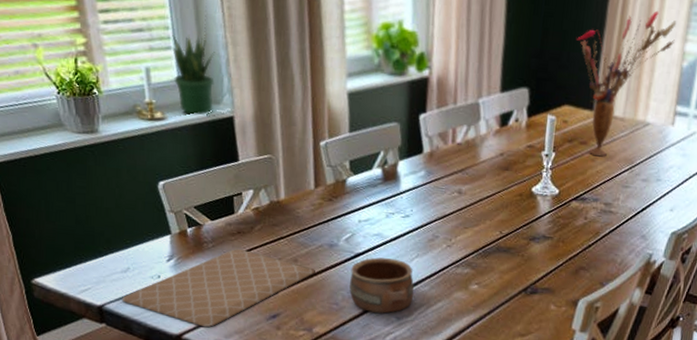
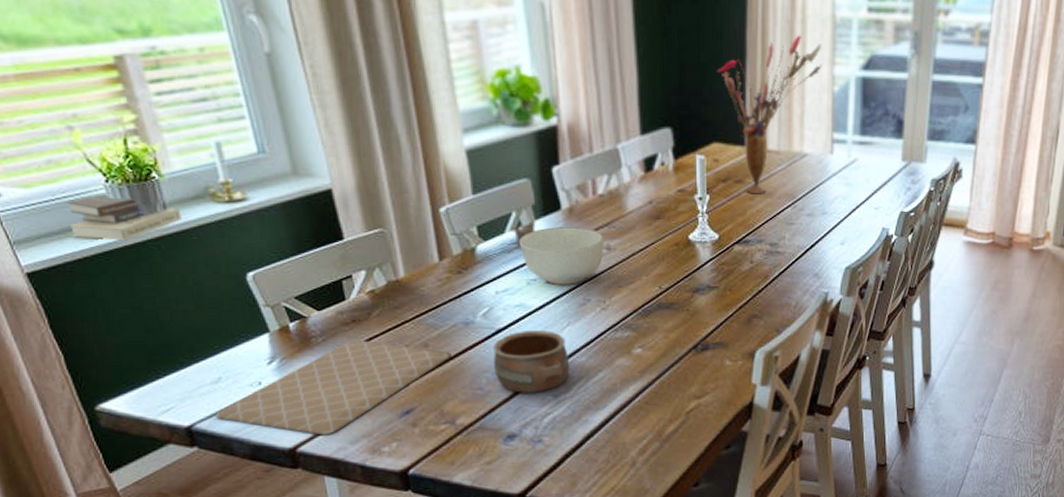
books: none [26,102,113,145] -> present [67,192,182,241]
planter: present [171,34,216,116] -> none [244,99,305,192]
bowl: none [383,168,458,222] -> present [518,227,605,286]

